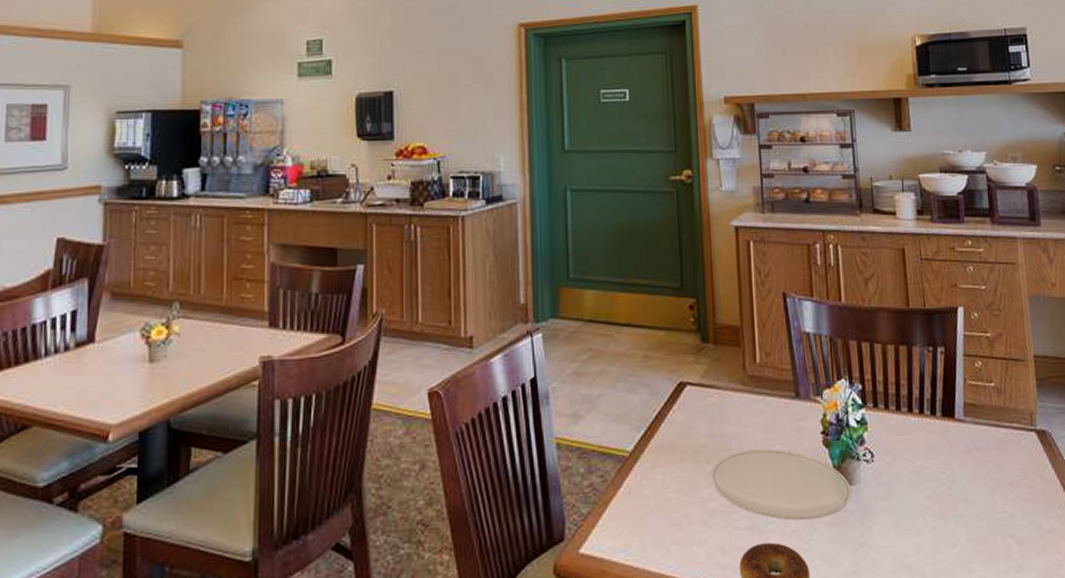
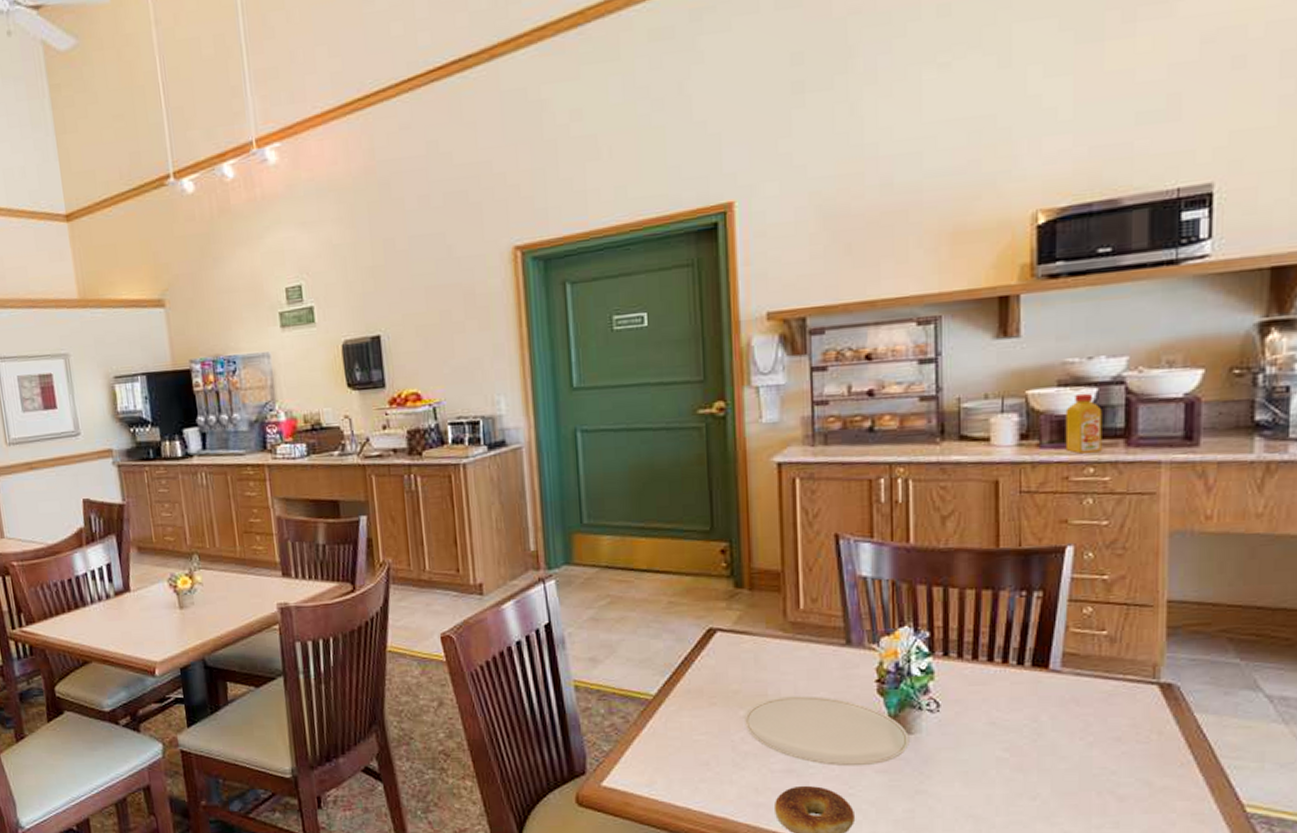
juice bottle: none [947,179,975,228] -> present [1065,393,1102,454]

